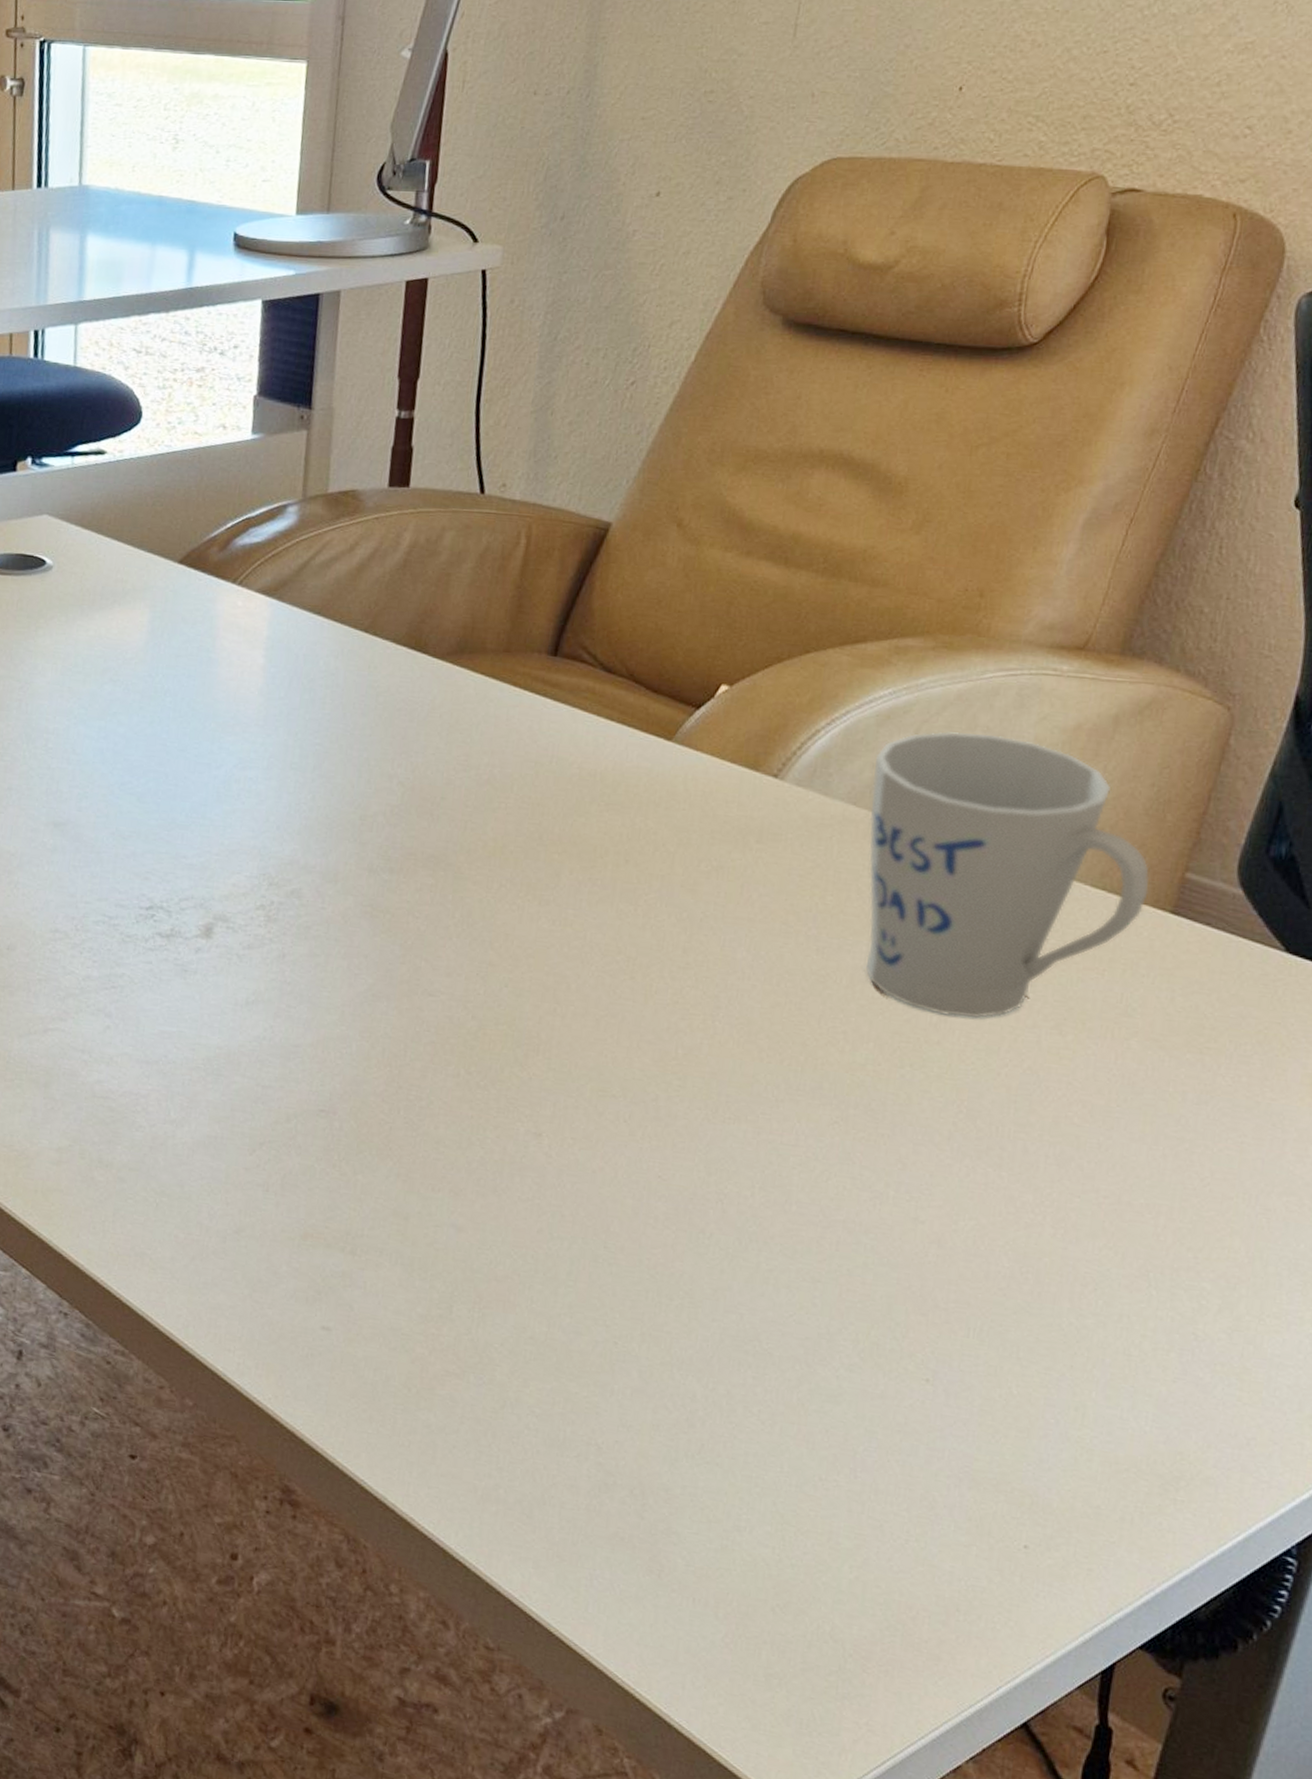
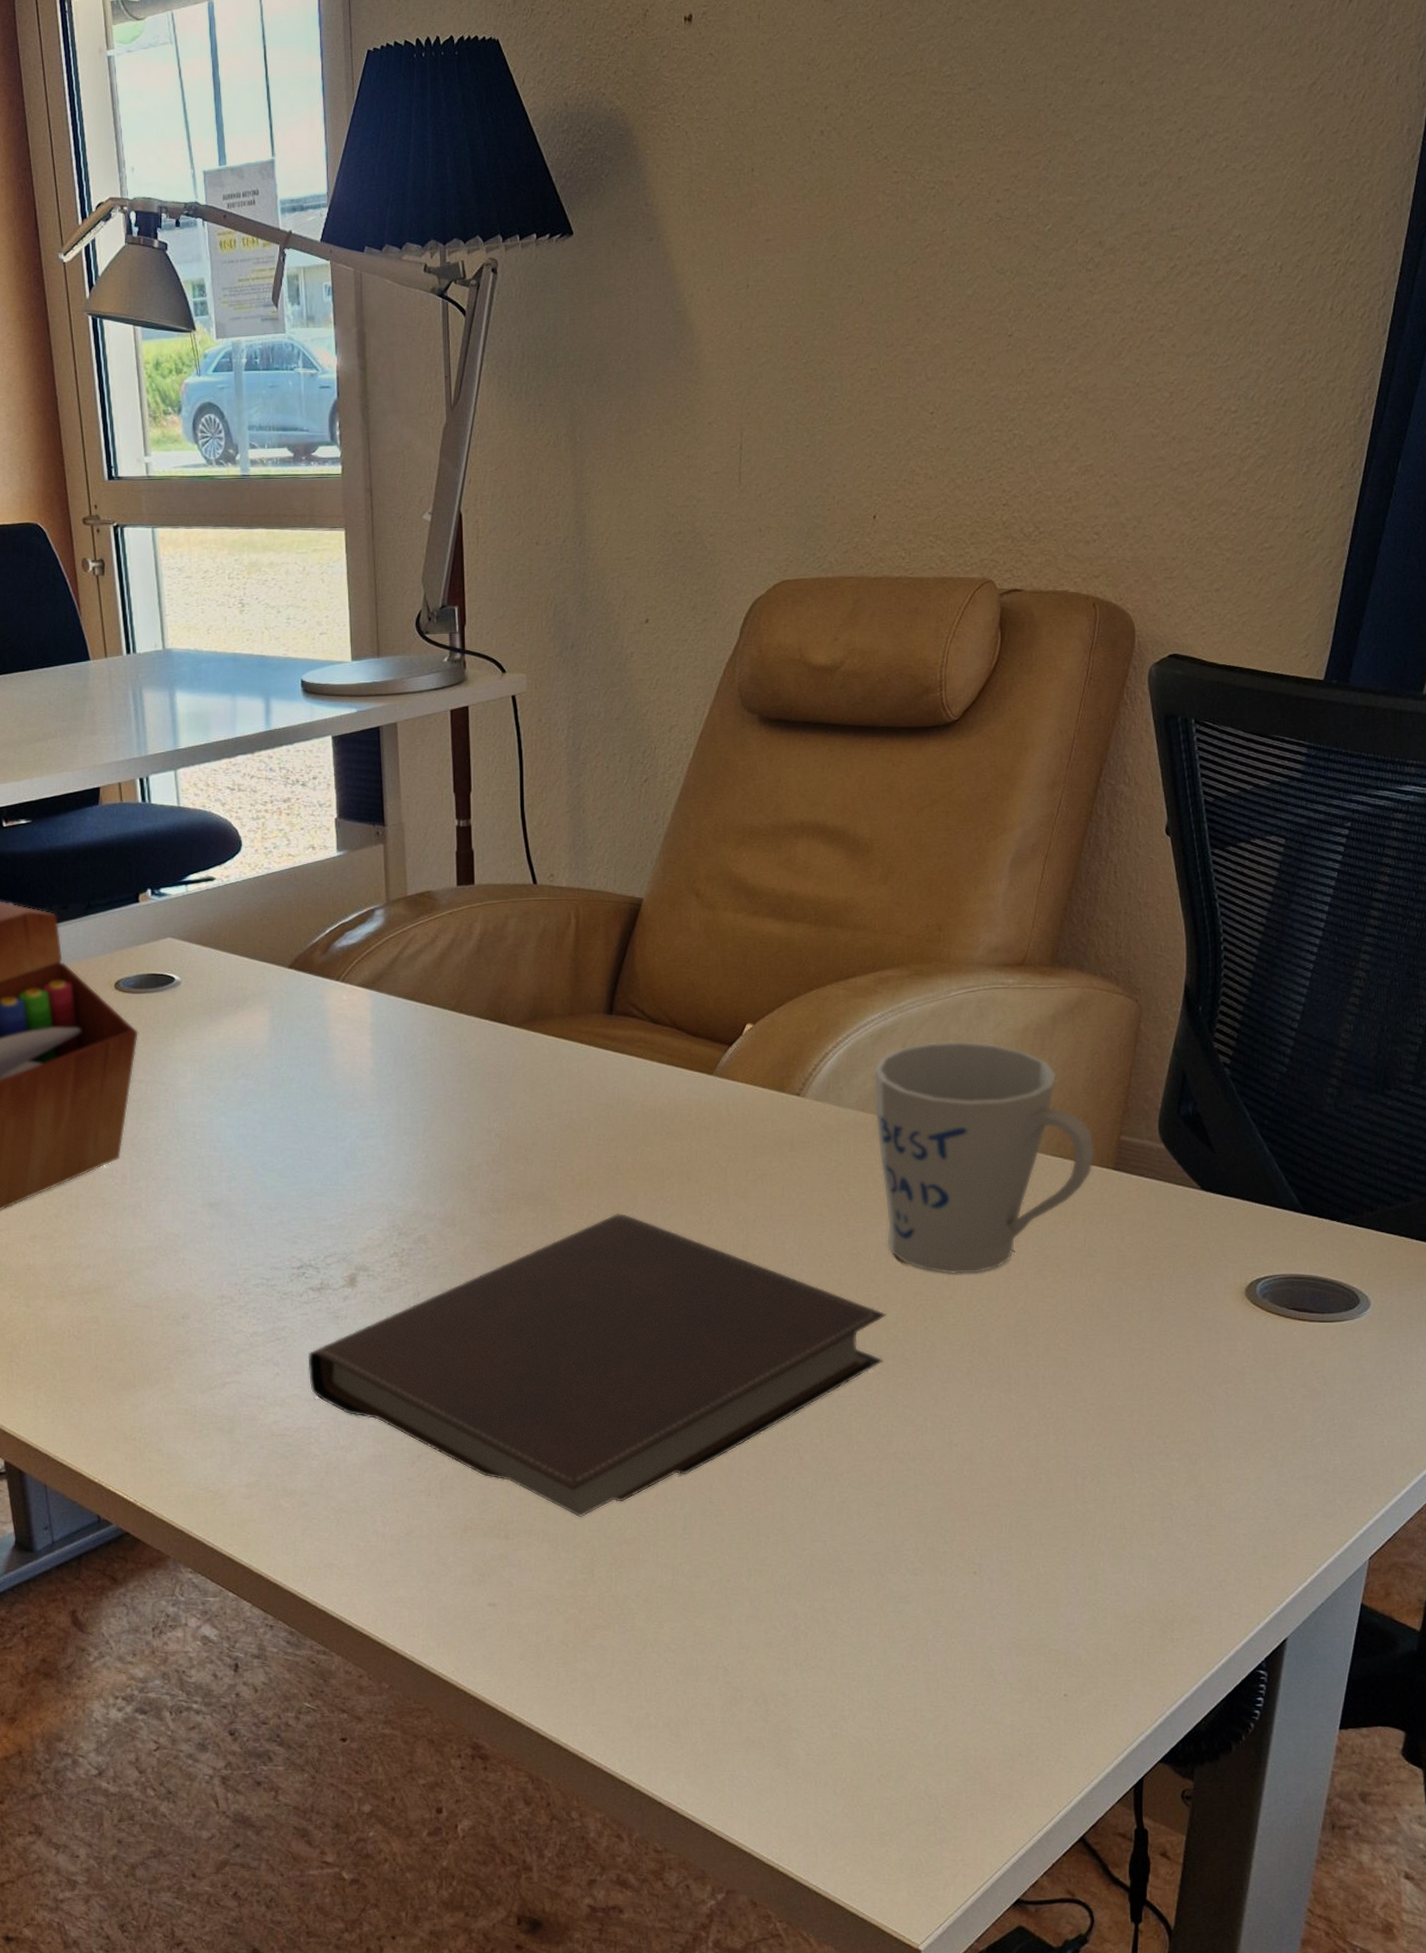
notebook: none [144,890,854,1242] -> present [308,1213,886,1517]

